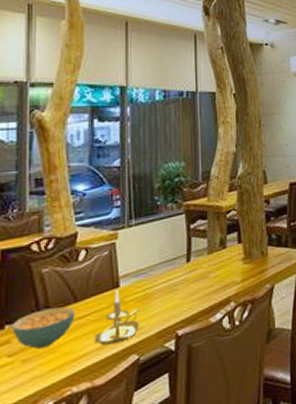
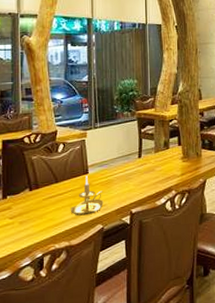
cereal bowl: present [12,306,75,350] -> none [12,185,57,215]

